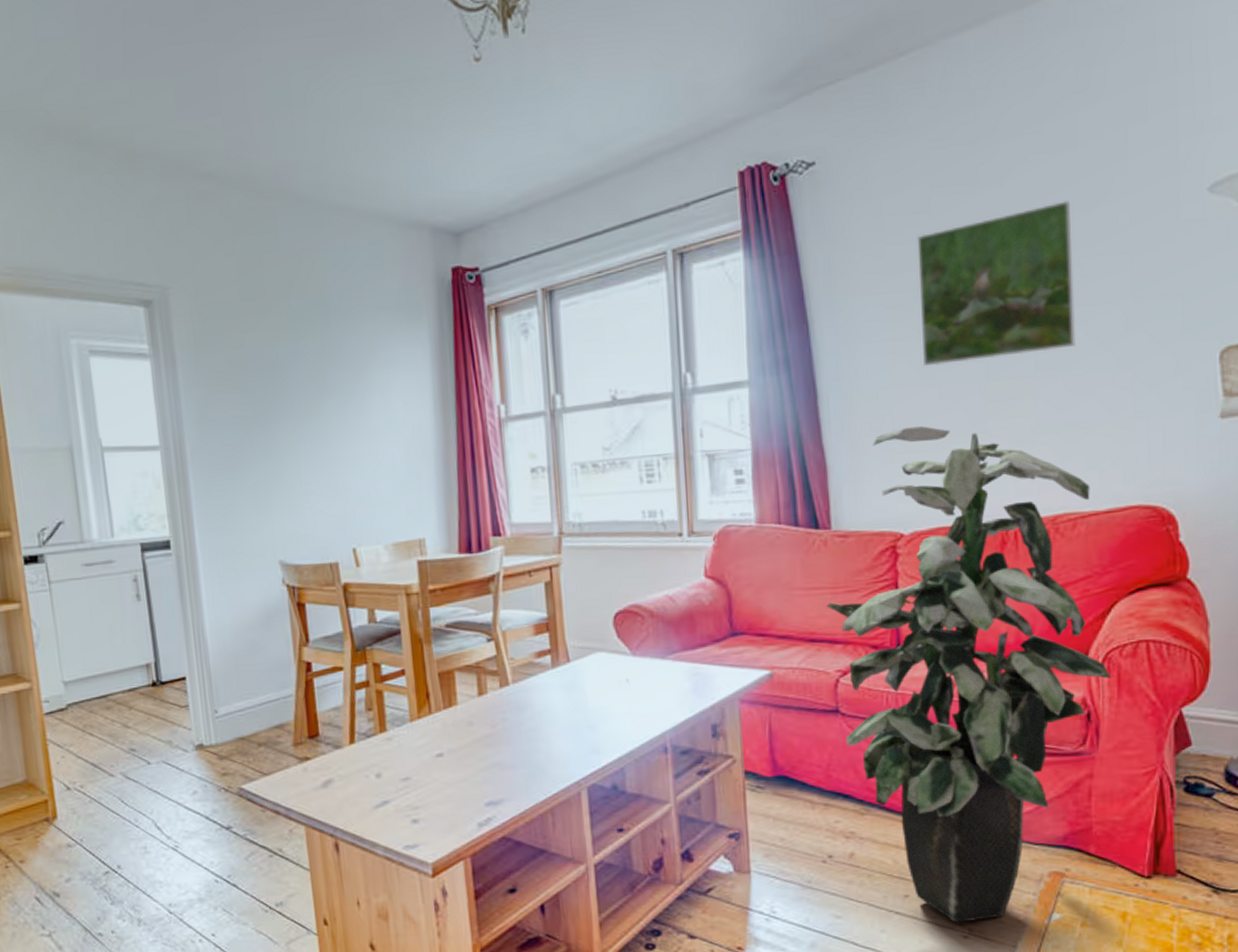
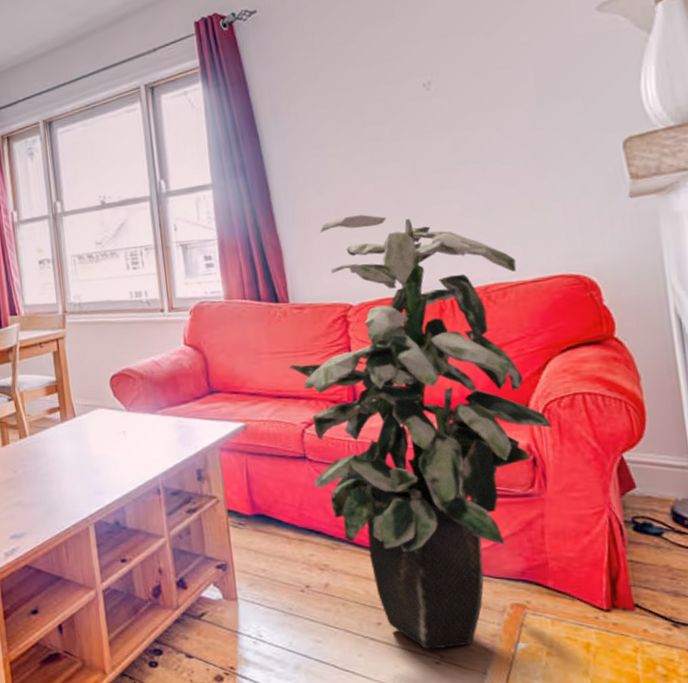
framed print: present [917,201,1075,366] -> none [345,26,491,165]

